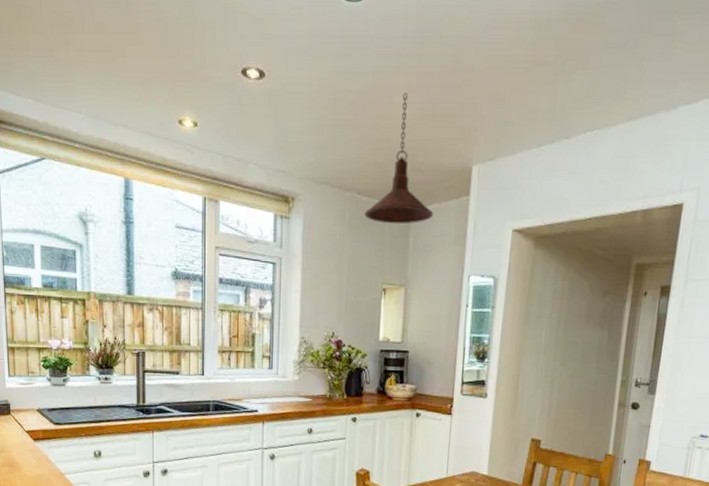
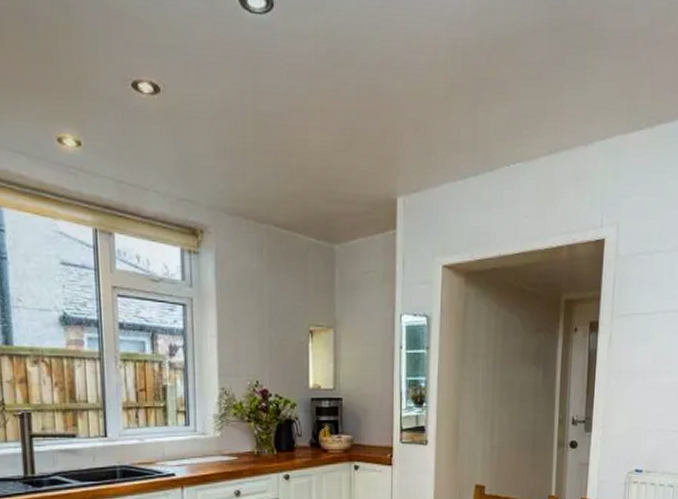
pendant light: present [364,93,434,224] -> none [284,117,360,260]

